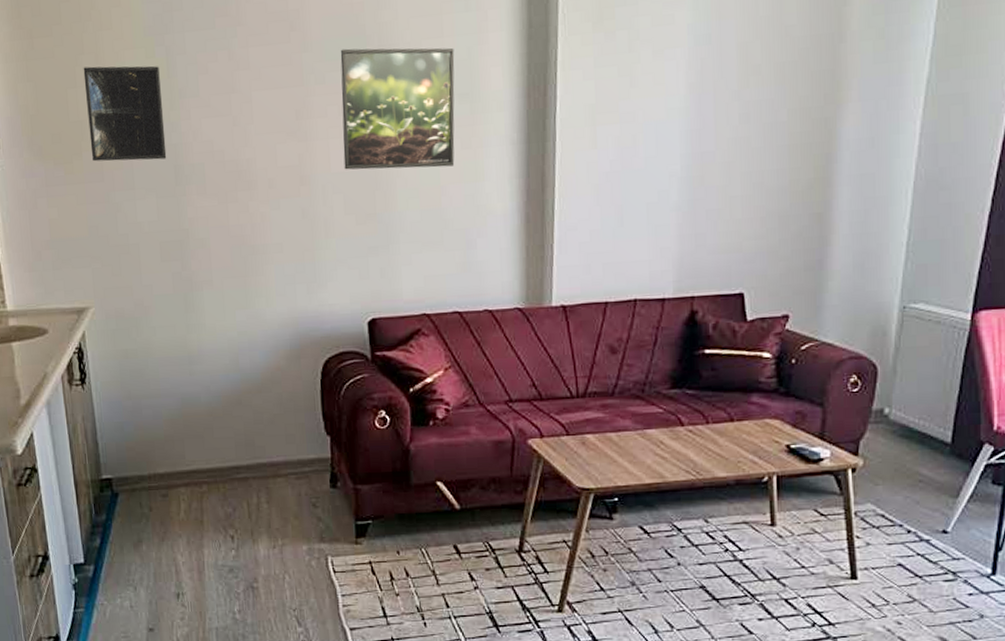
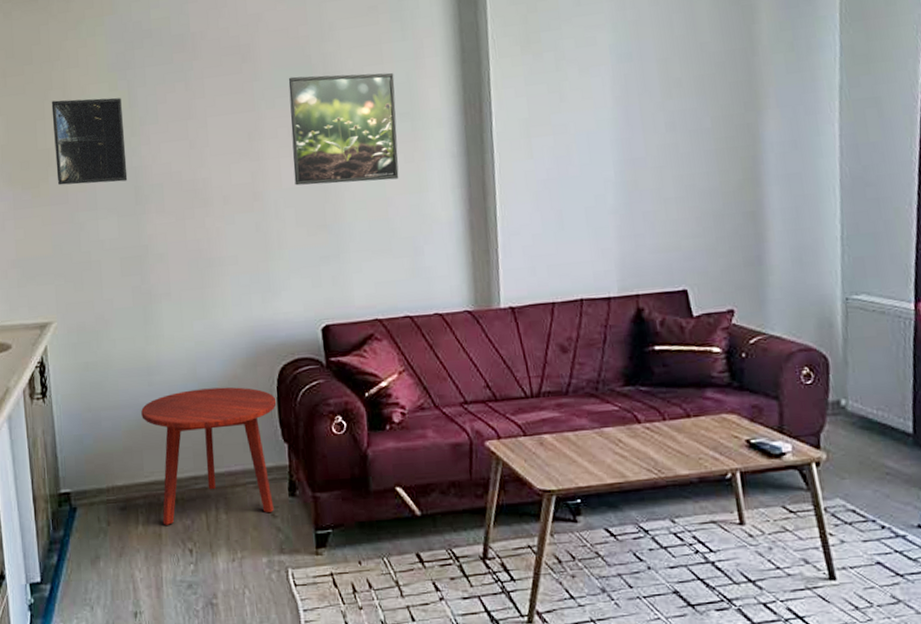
side table: none [182,378,320,512] -> present [141,387,277,525]

